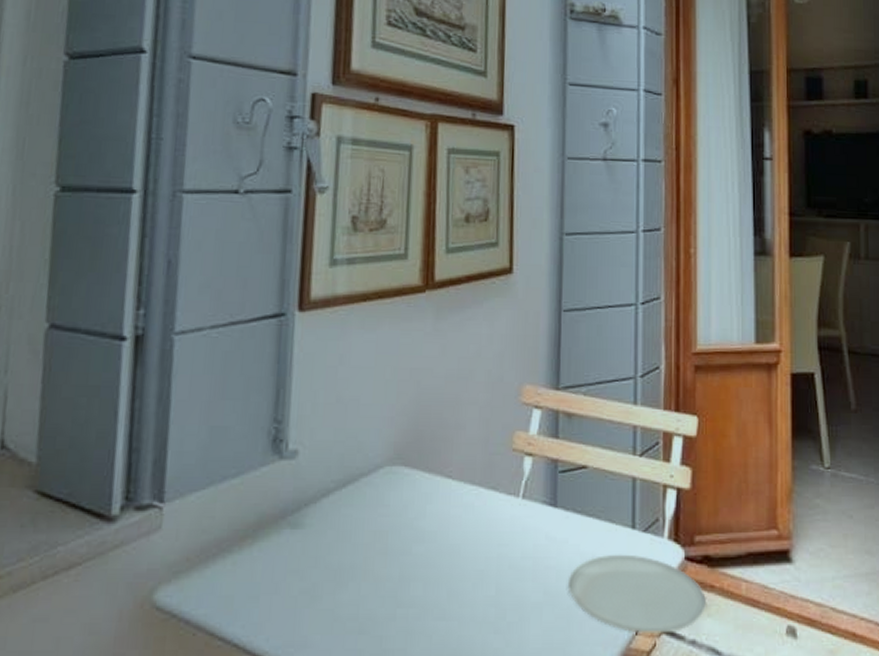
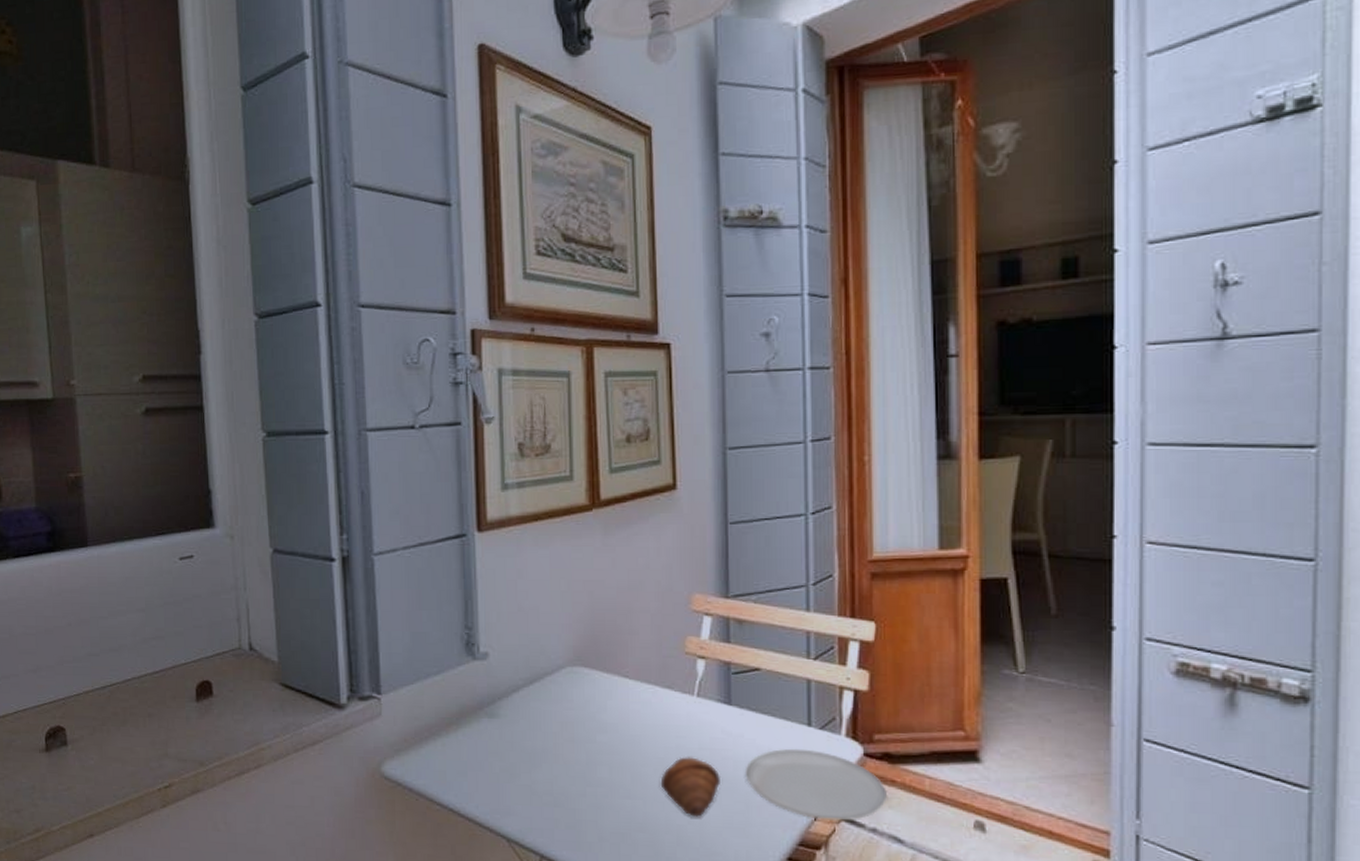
croissant: none [478,566,543,638] -> present [660,756,721,817]

